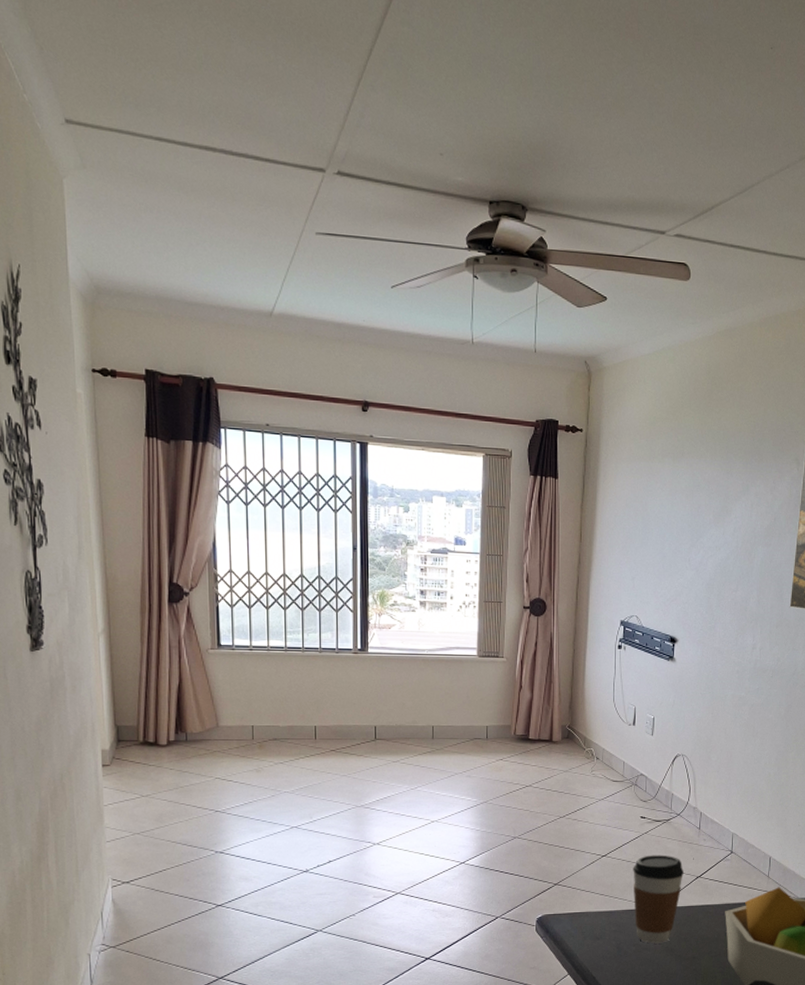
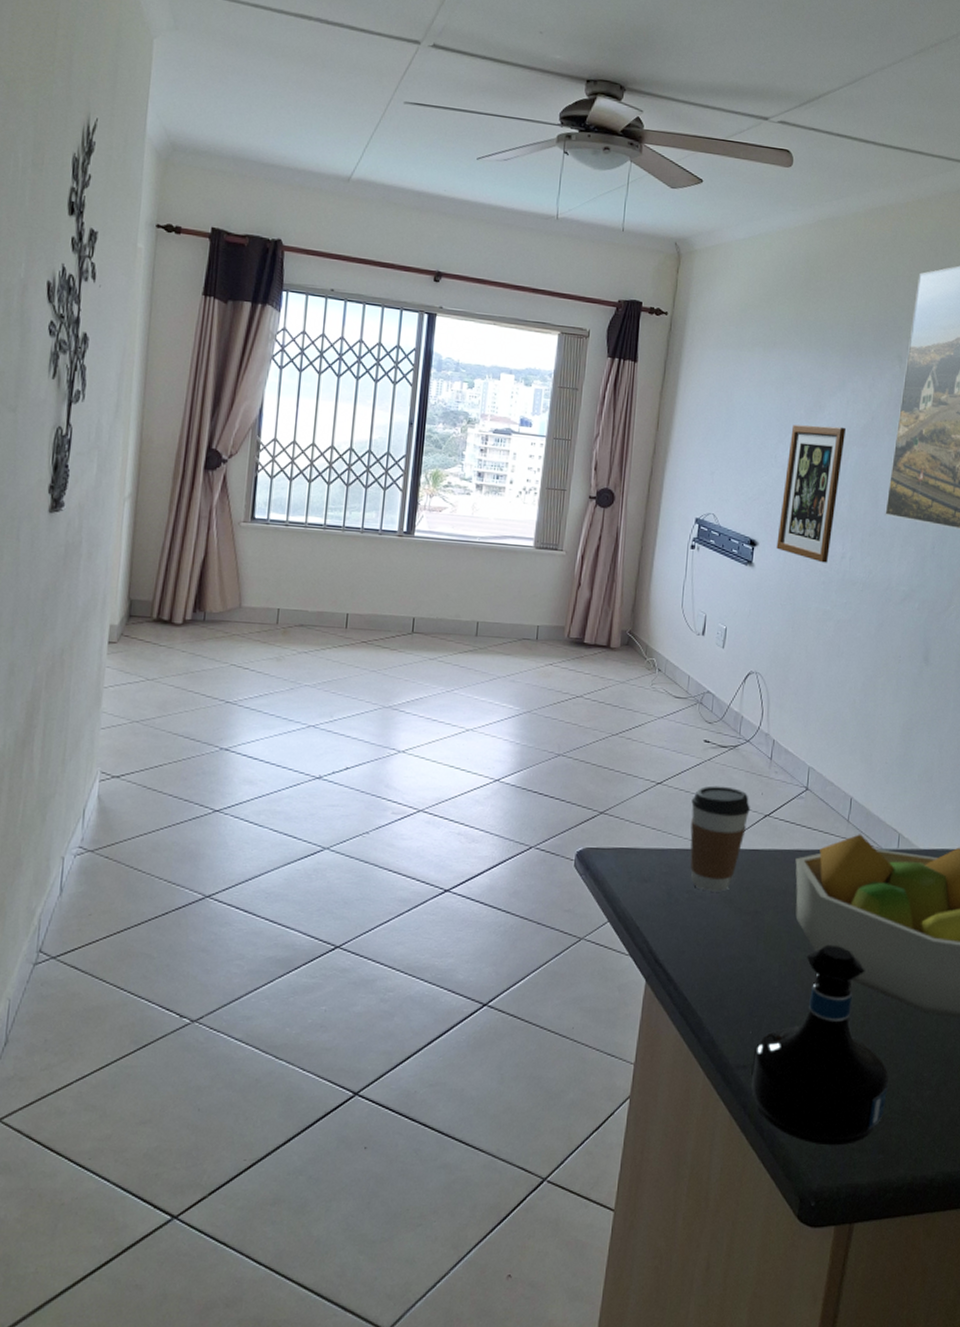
wall art: none [694,528,751,654] -> present [776,424,846,563]

